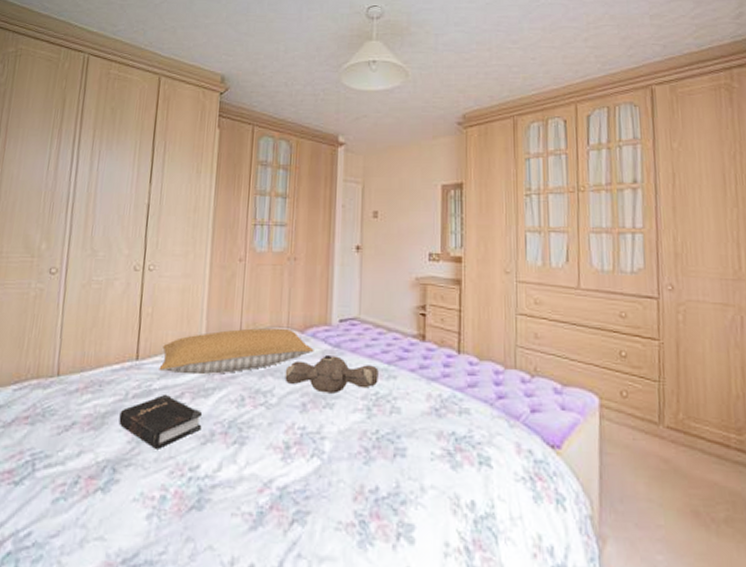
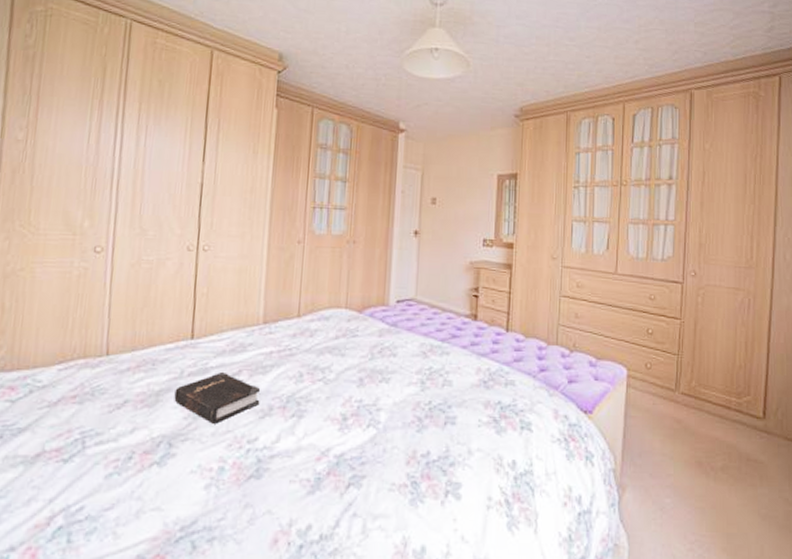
pillow: present [159,327,314,375] -> none [215,308,372,353]
stuffed bear: present [285,355,379,394] -> none [343,334,433,369]

